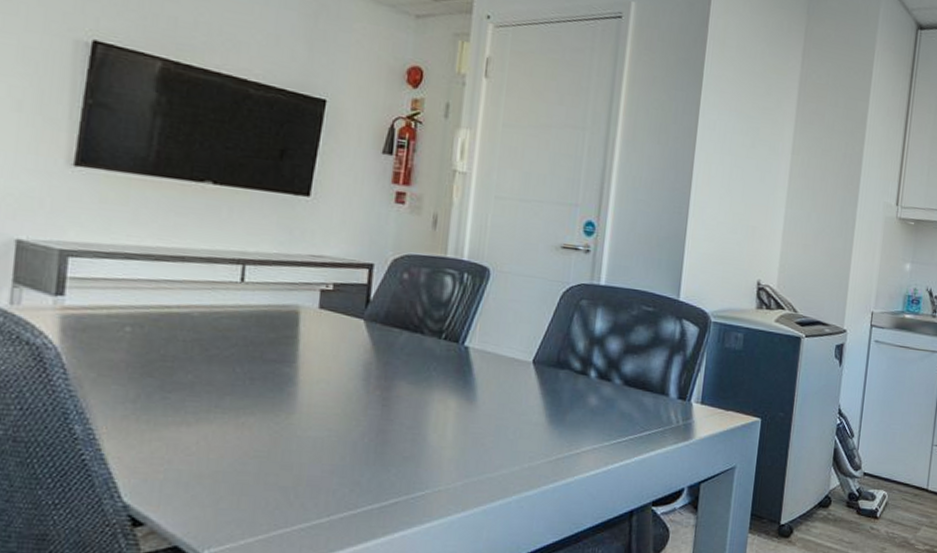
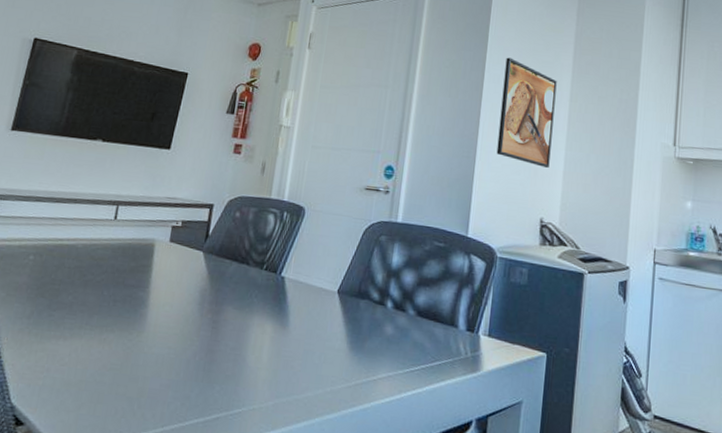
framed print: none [711,100,779,226] -> present [496,57,557,168]

